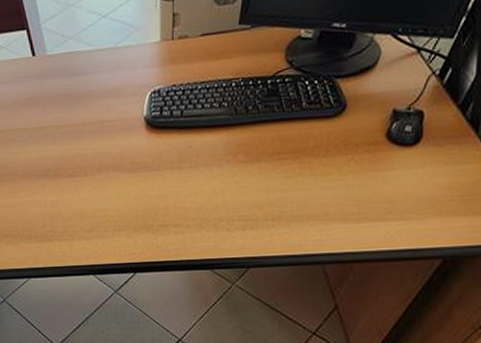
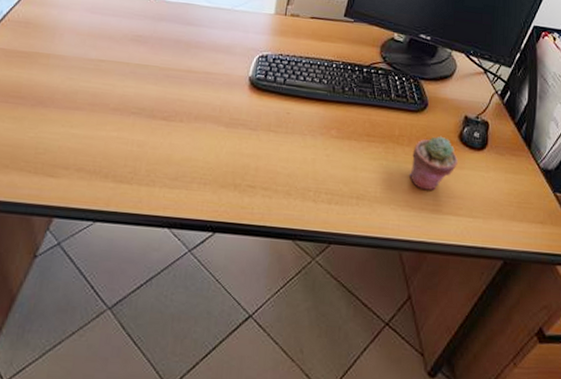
potted succulent: none [329,138,386,201] -> present [410,136,458,191]

